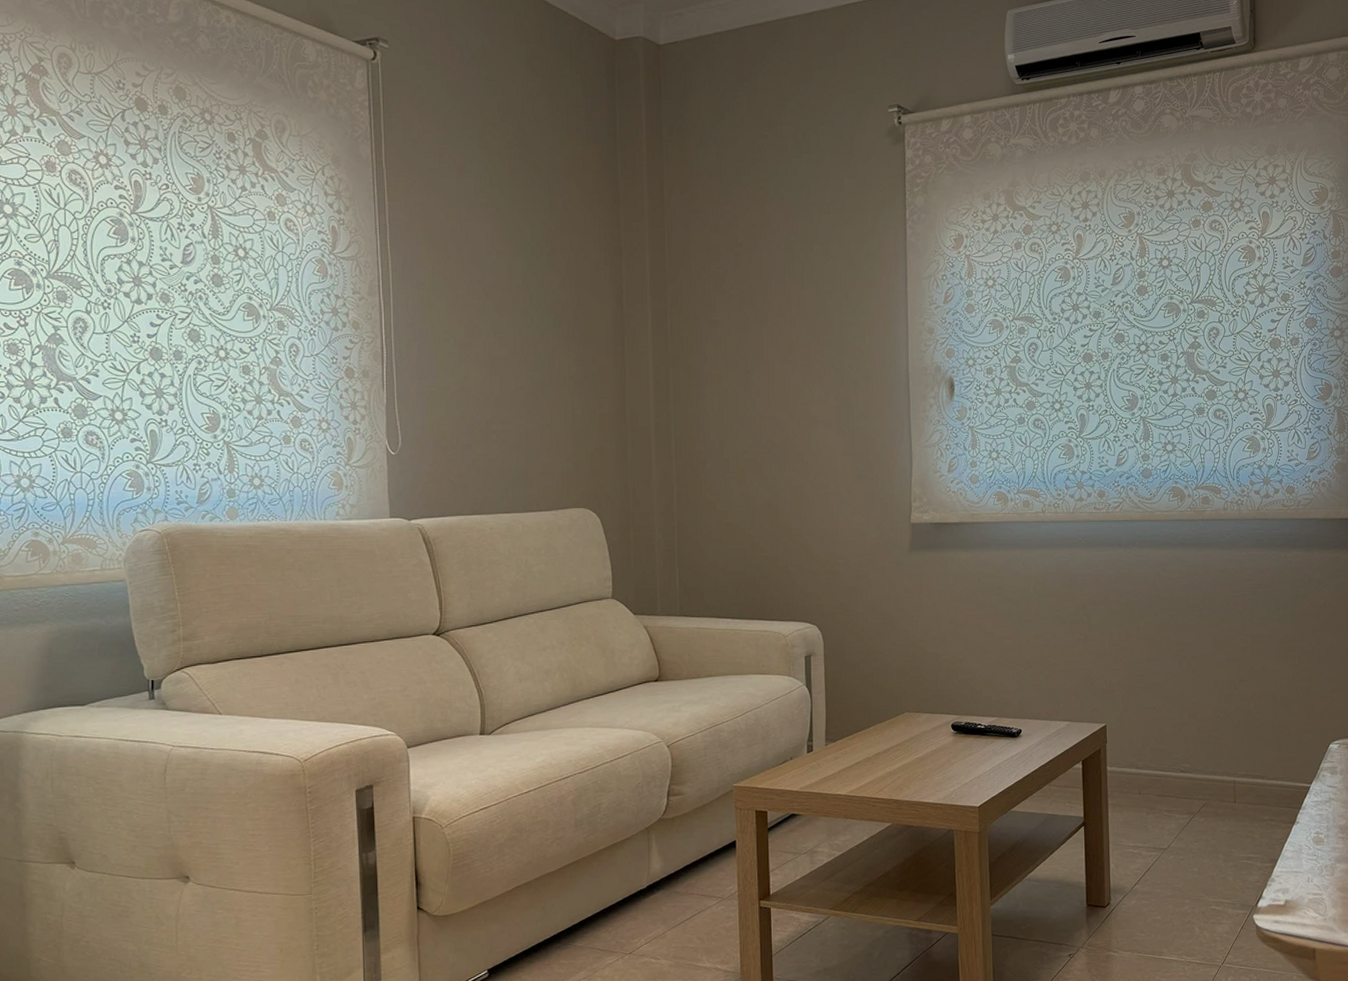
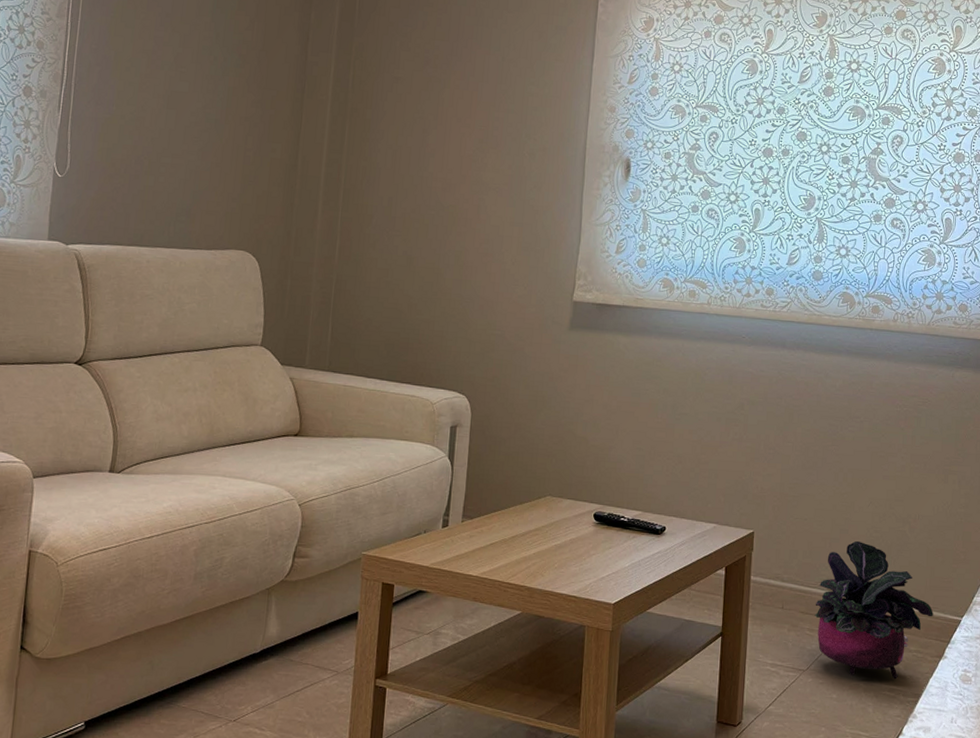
potted plant: none [1170,722,1283,849] -> present [814,540,933,680]

